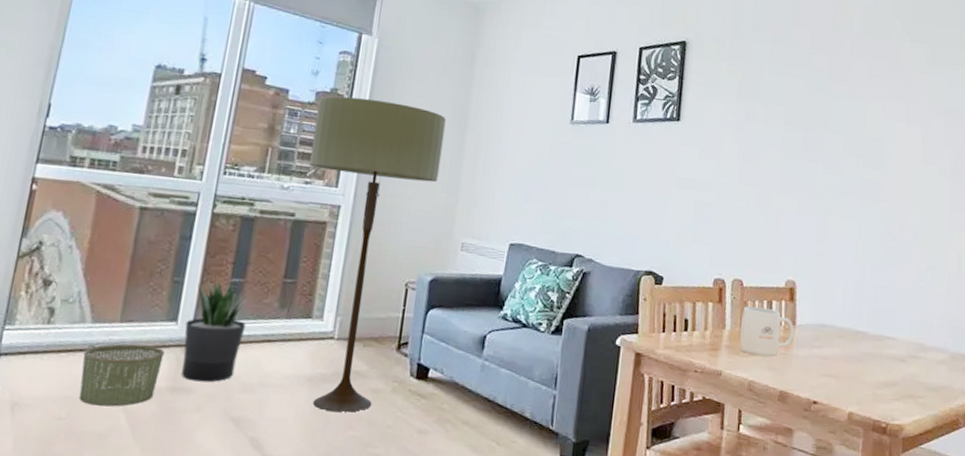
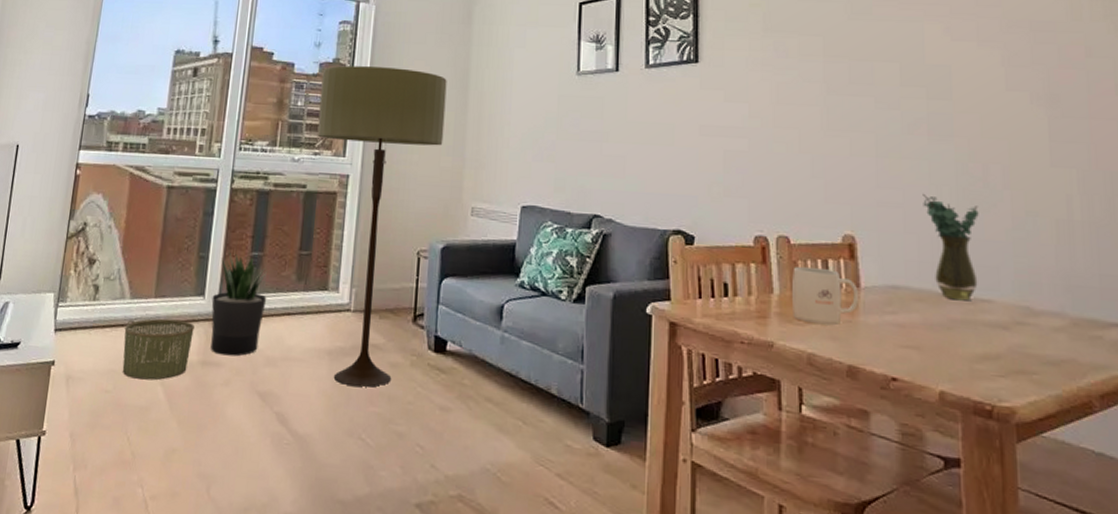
vase: none [851,247,893,338] -> present [922,193,979,301]

